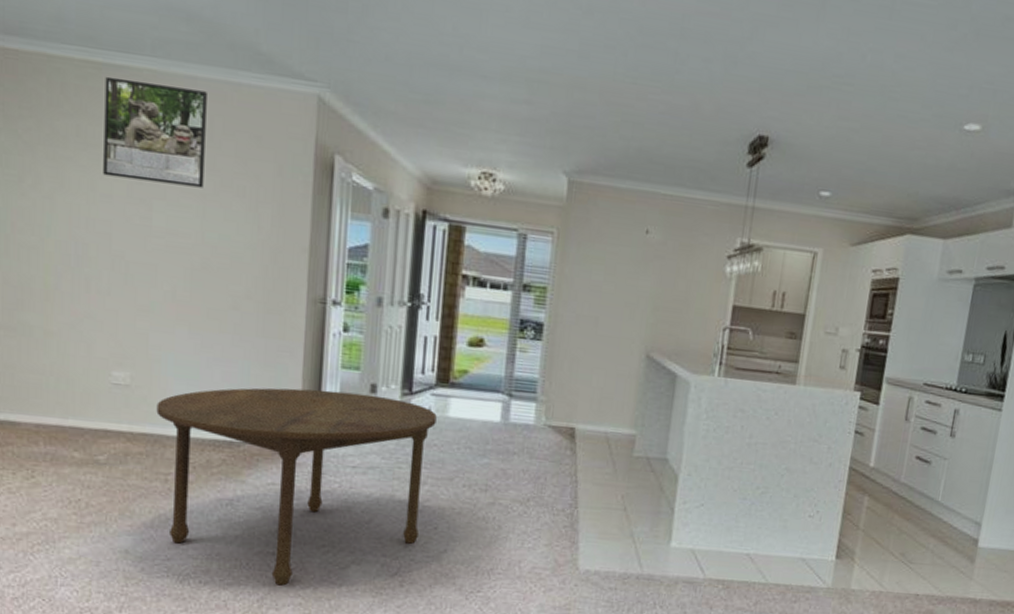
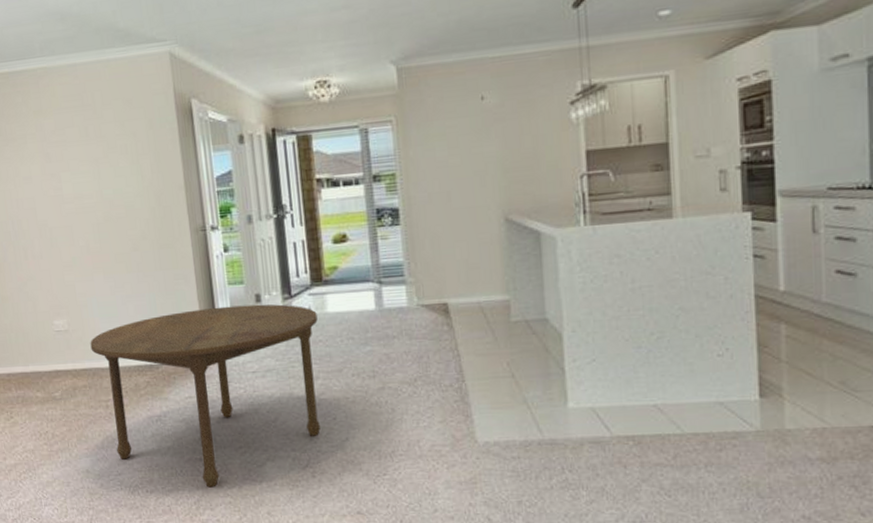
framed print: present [103,76,207,188] -> none [12,74,95,162]

